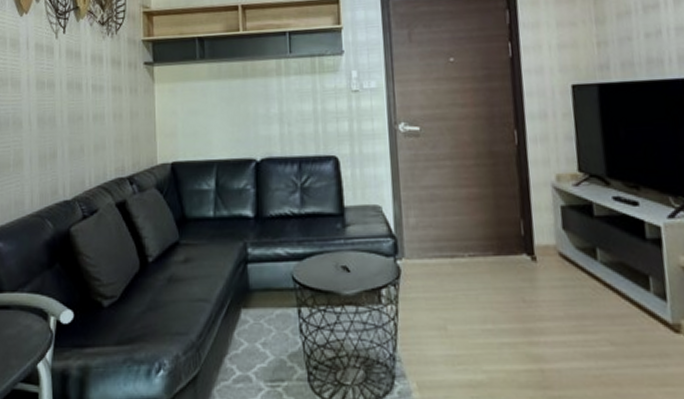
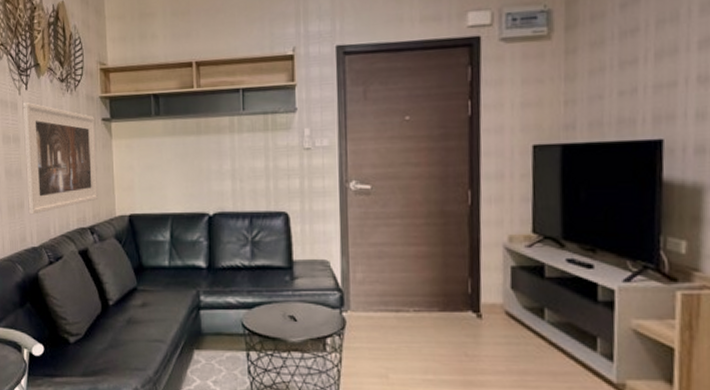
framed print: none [59,45,138,165] -> present [22,102,98,215]

